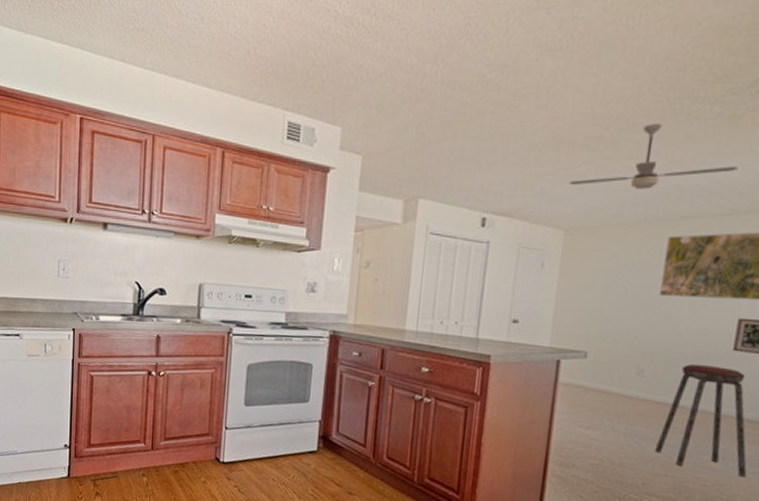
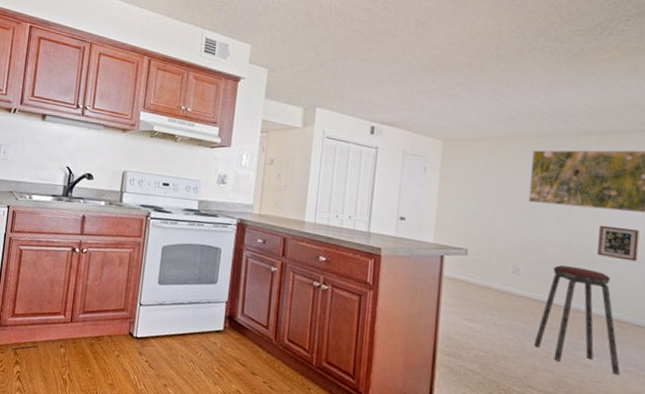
ceiling fan: present [568,124,738,189] -> none [445,55,589,110]

